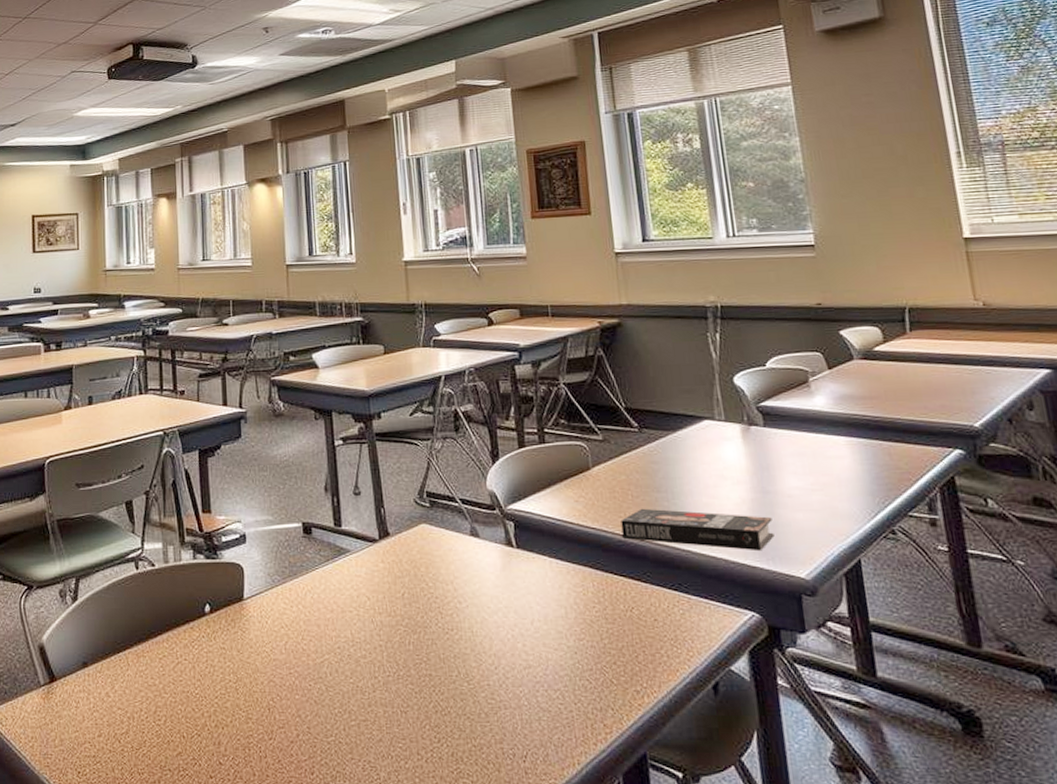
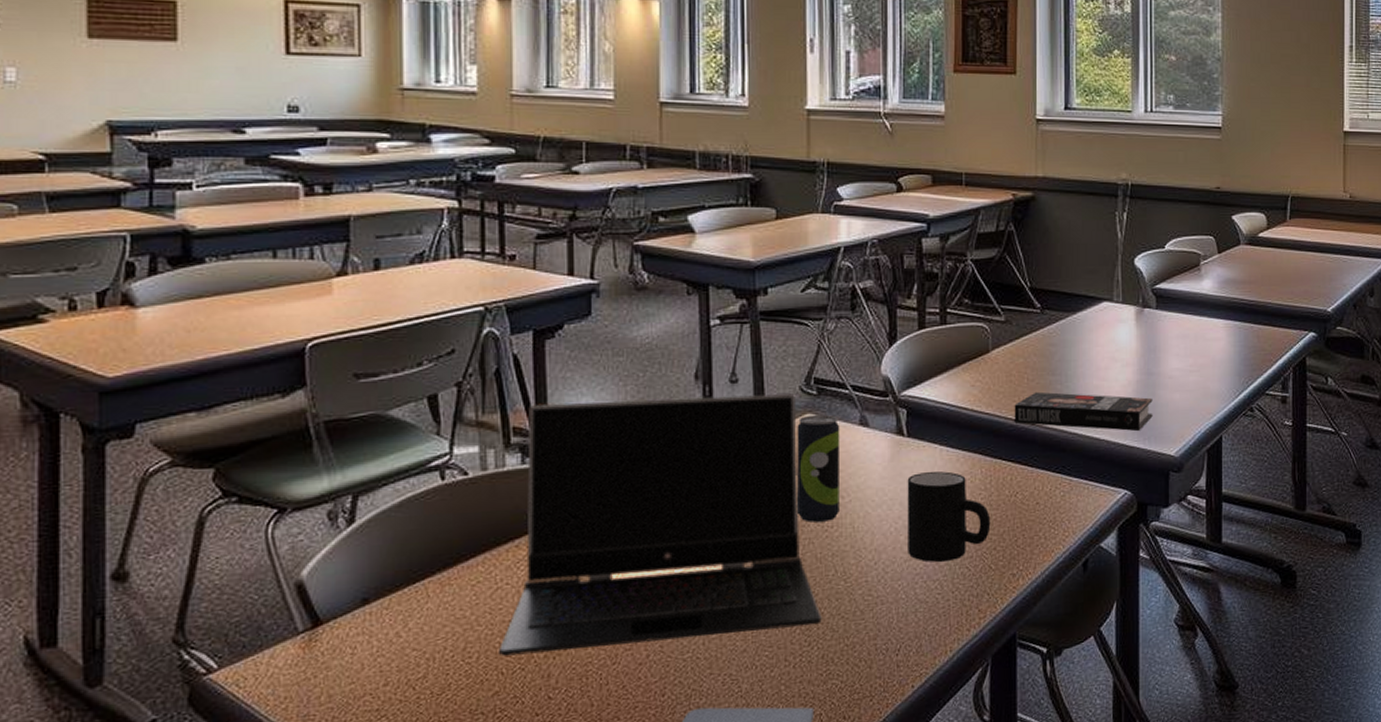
laptop computer: none [181,505,449,723] -> present [499,394,822,657]
beverage can: none [414,525,458,624] -> present [797,414,841,522]
mug: none [520,583,609,673] -> present [907,471,991,563]

